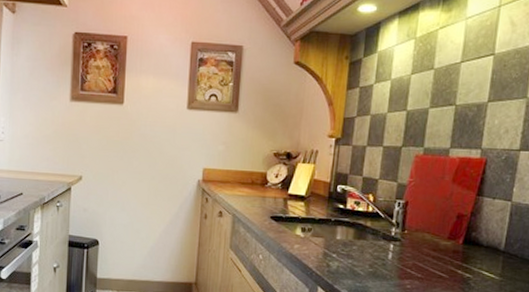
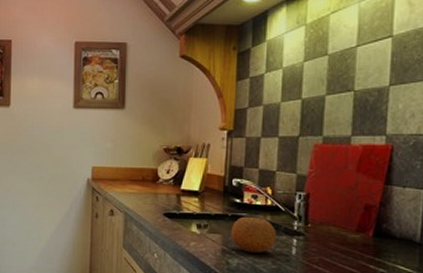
fruit: none [332,221,376,257] -> present [230,216,277,253]

